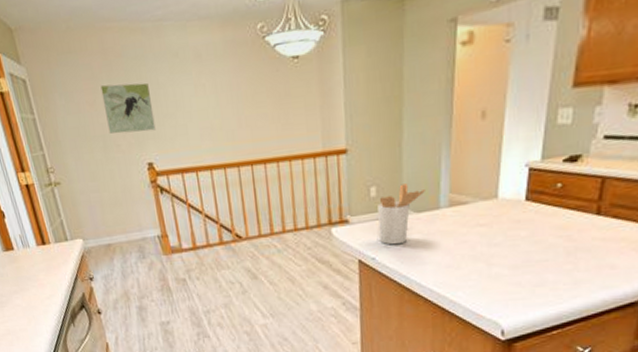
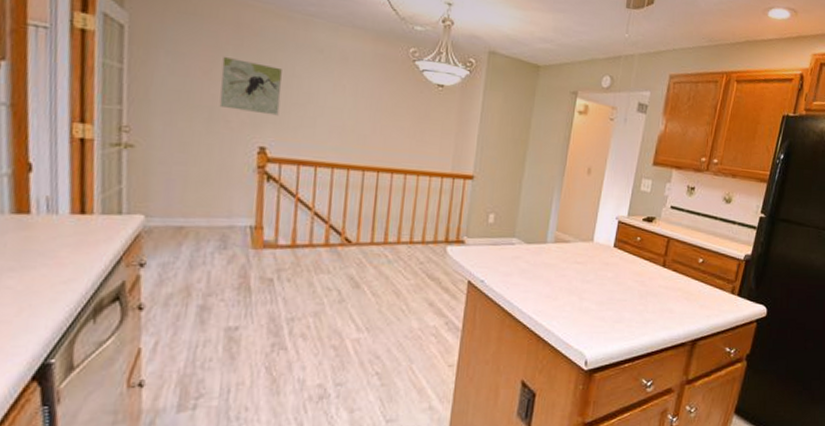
utensil holder: present [378,183,425,245] -> none [491,216,536,271]

